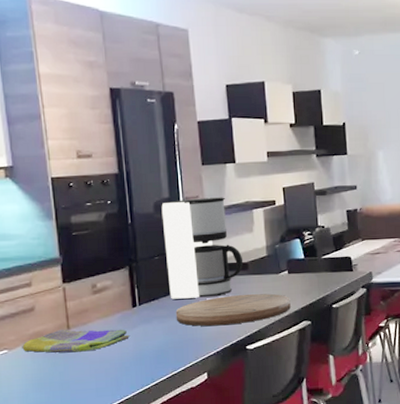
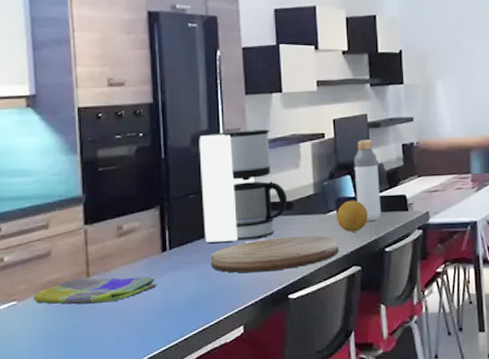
fruit: none [288,261,316,291] -> present [337,200,368,232]
bottle: none [302,206,329,280] -> present [354,139,382,221]

